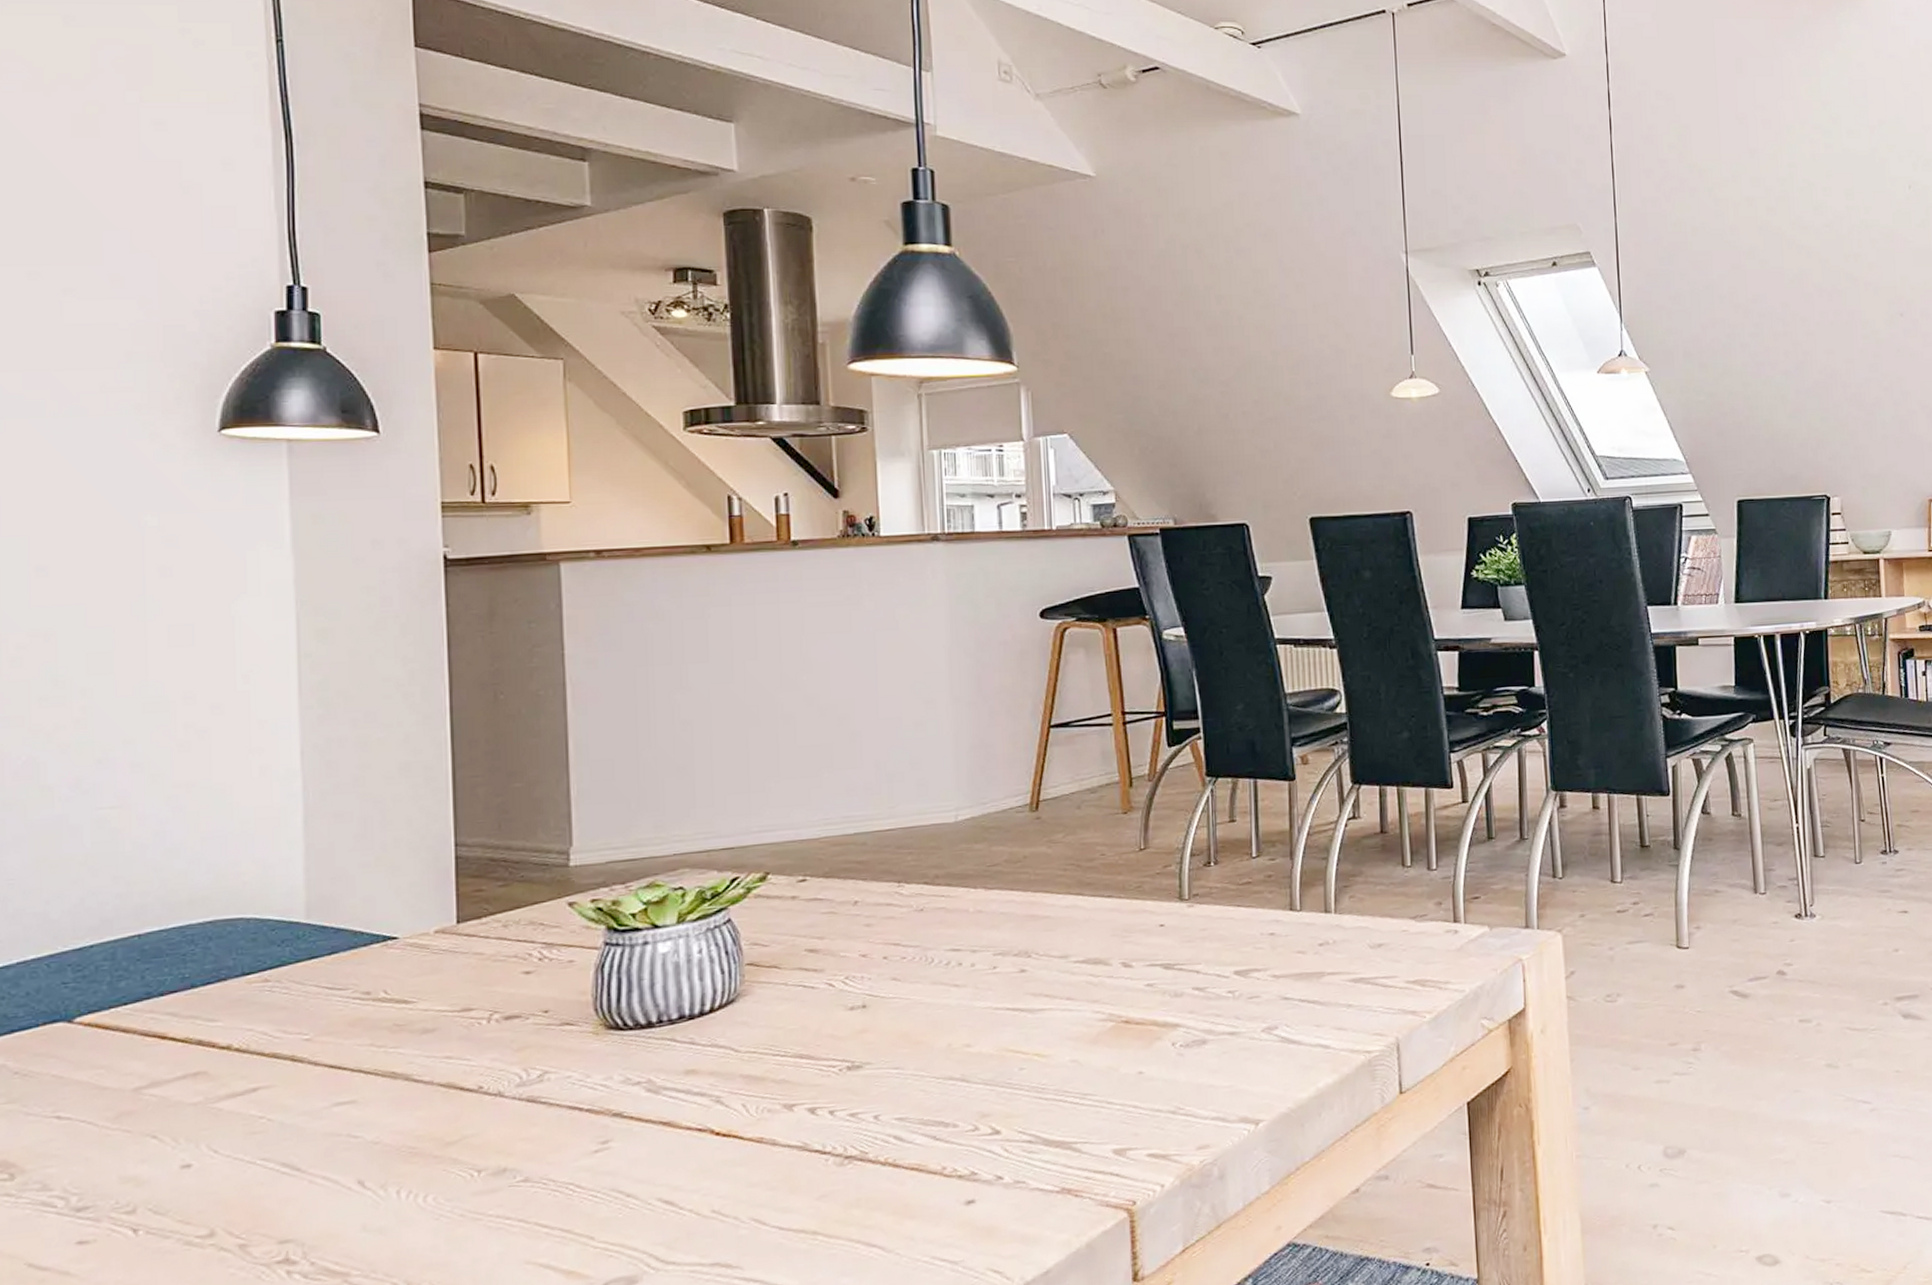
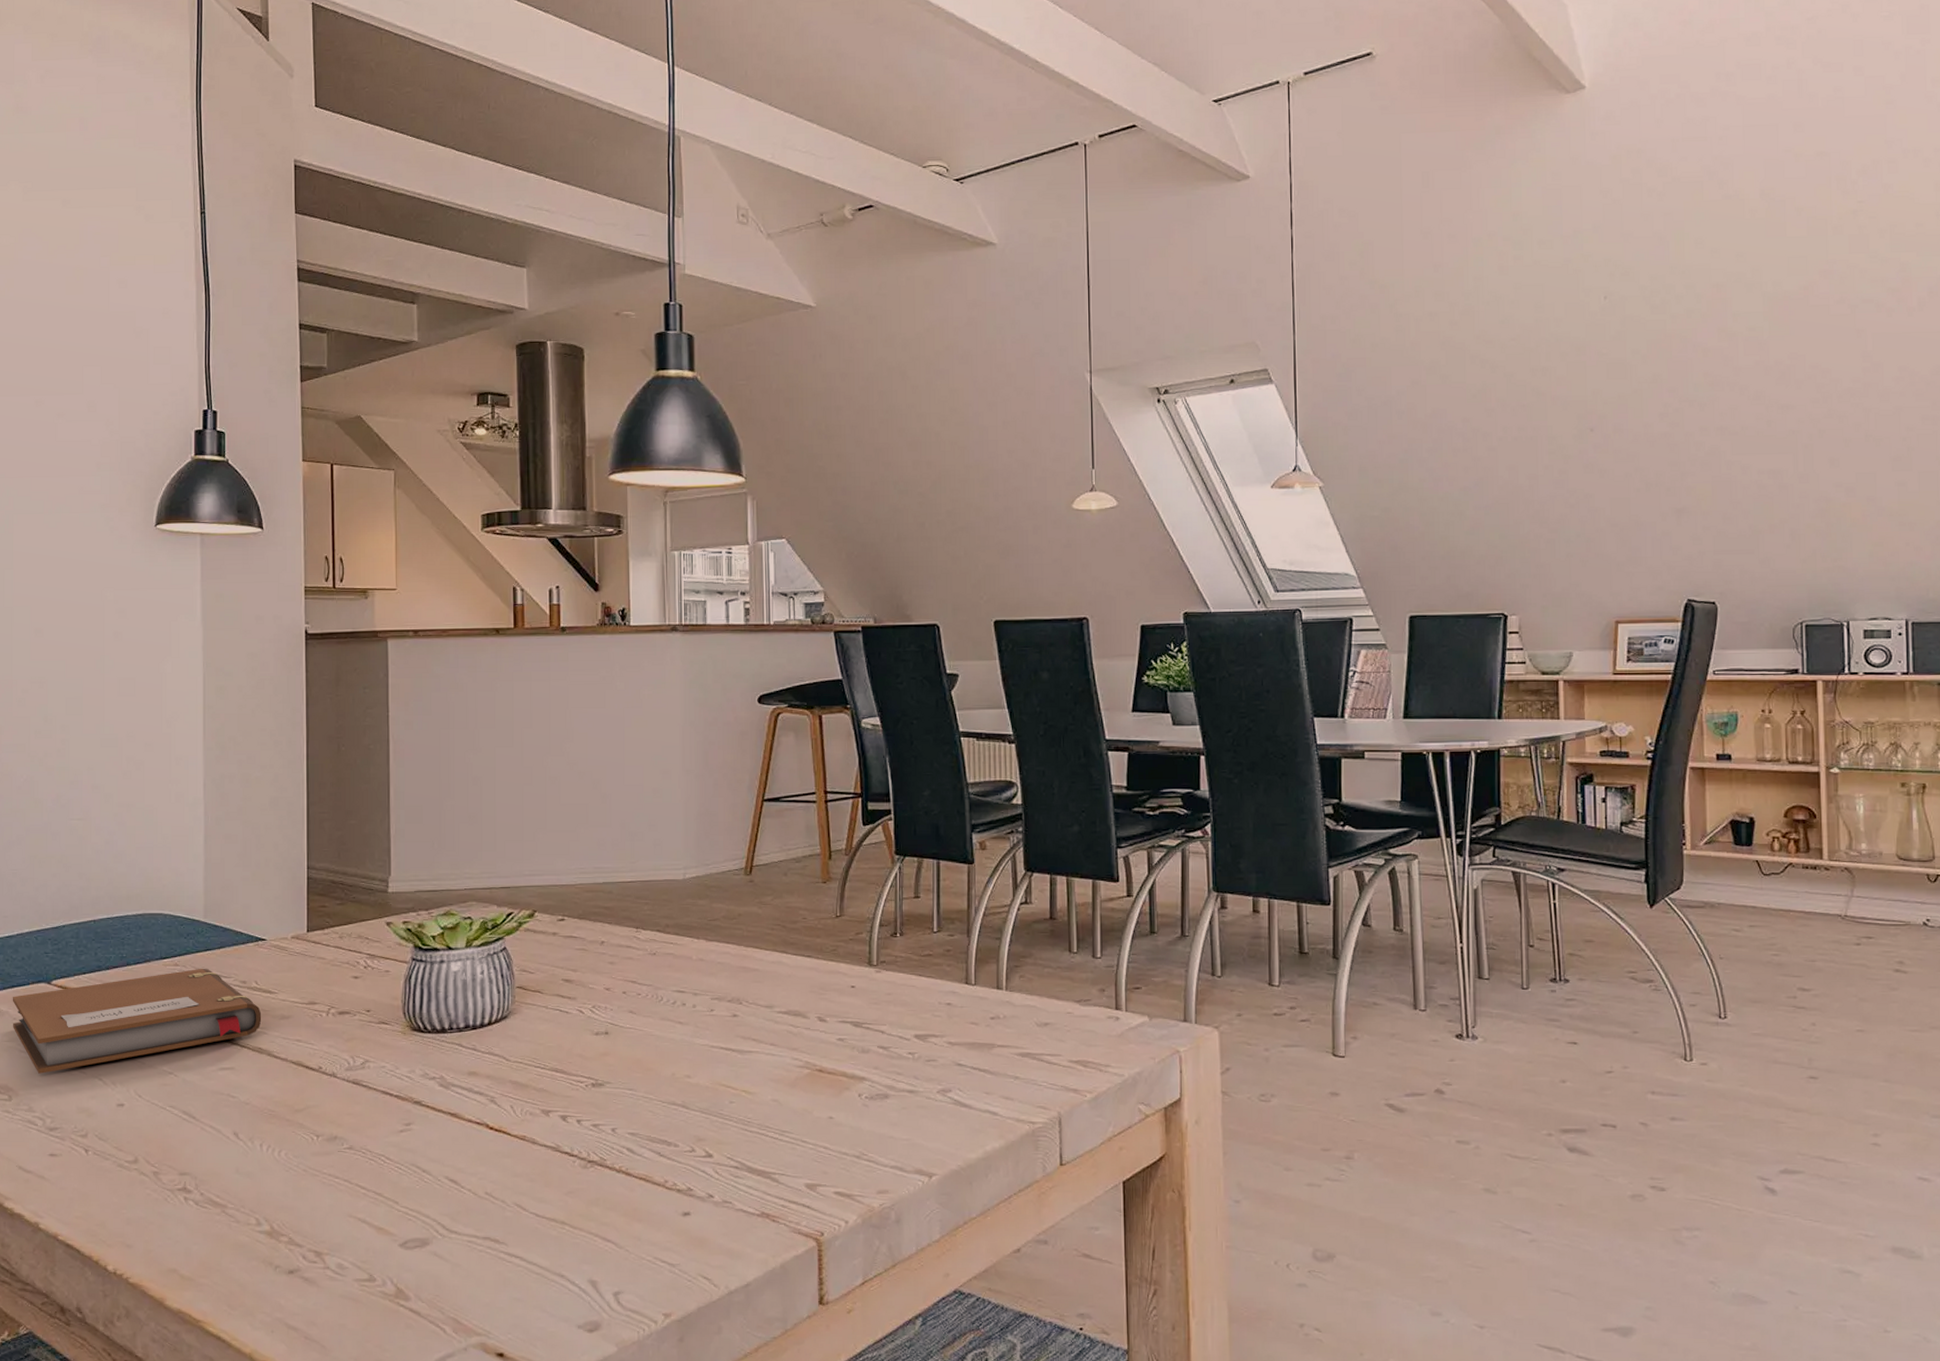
notebook: none [11,980,395,1140] -> present [12,968,262,1074]

